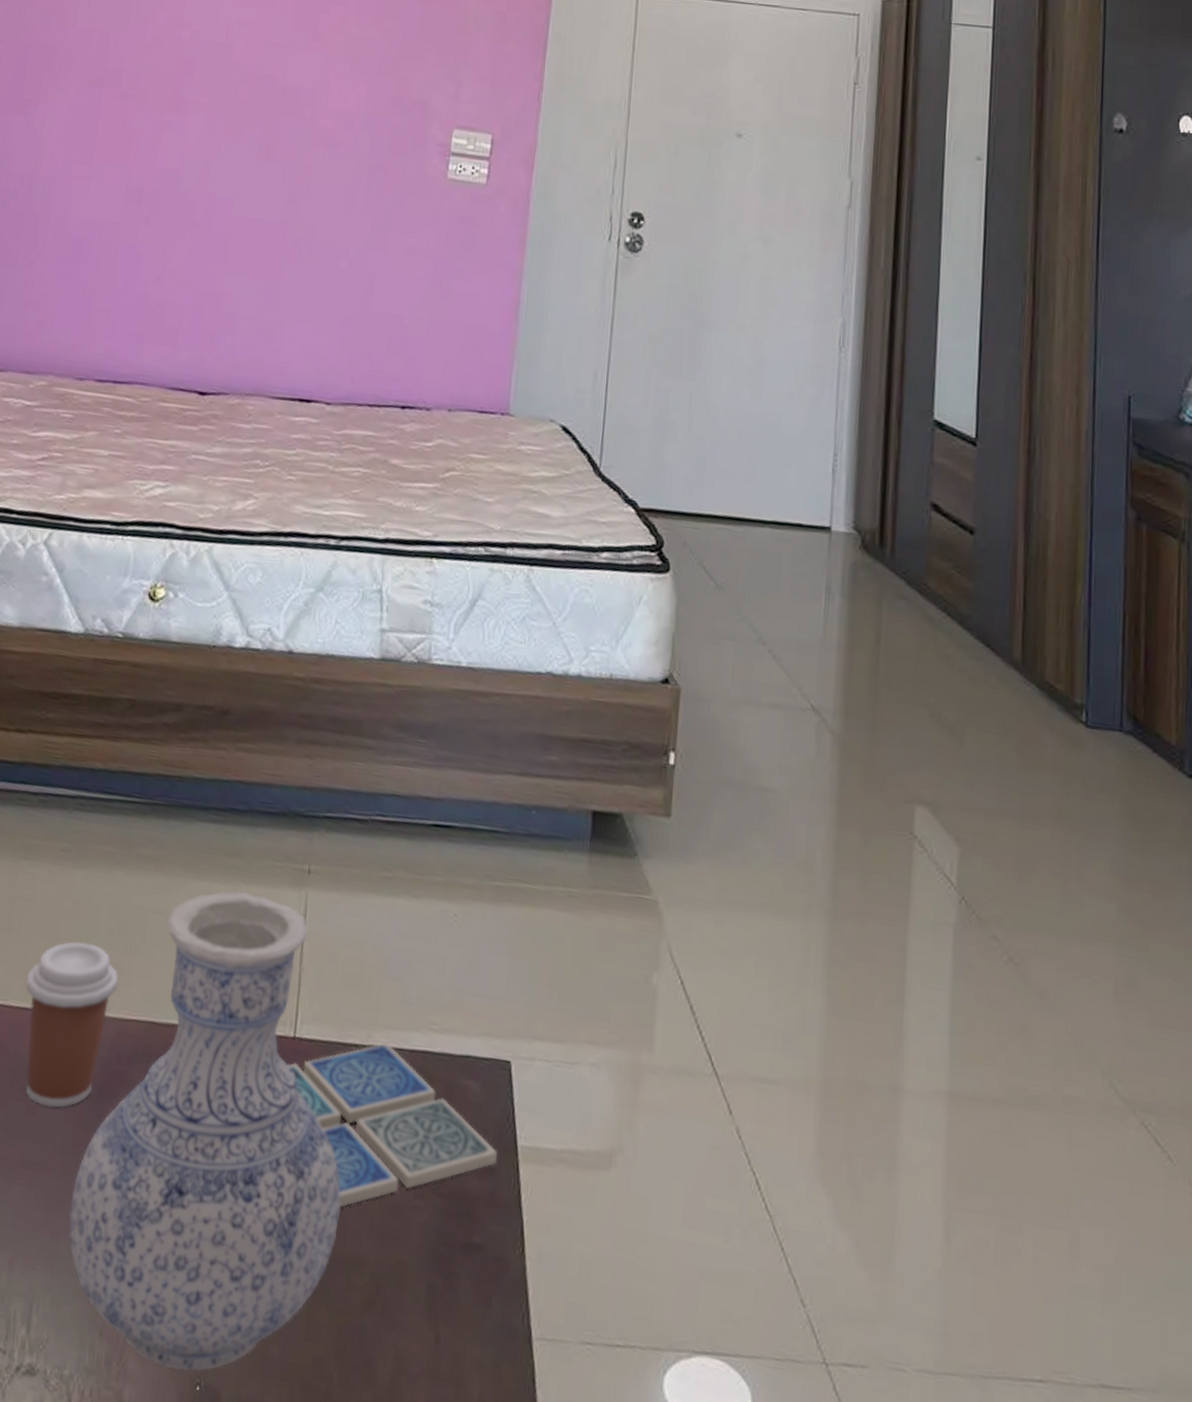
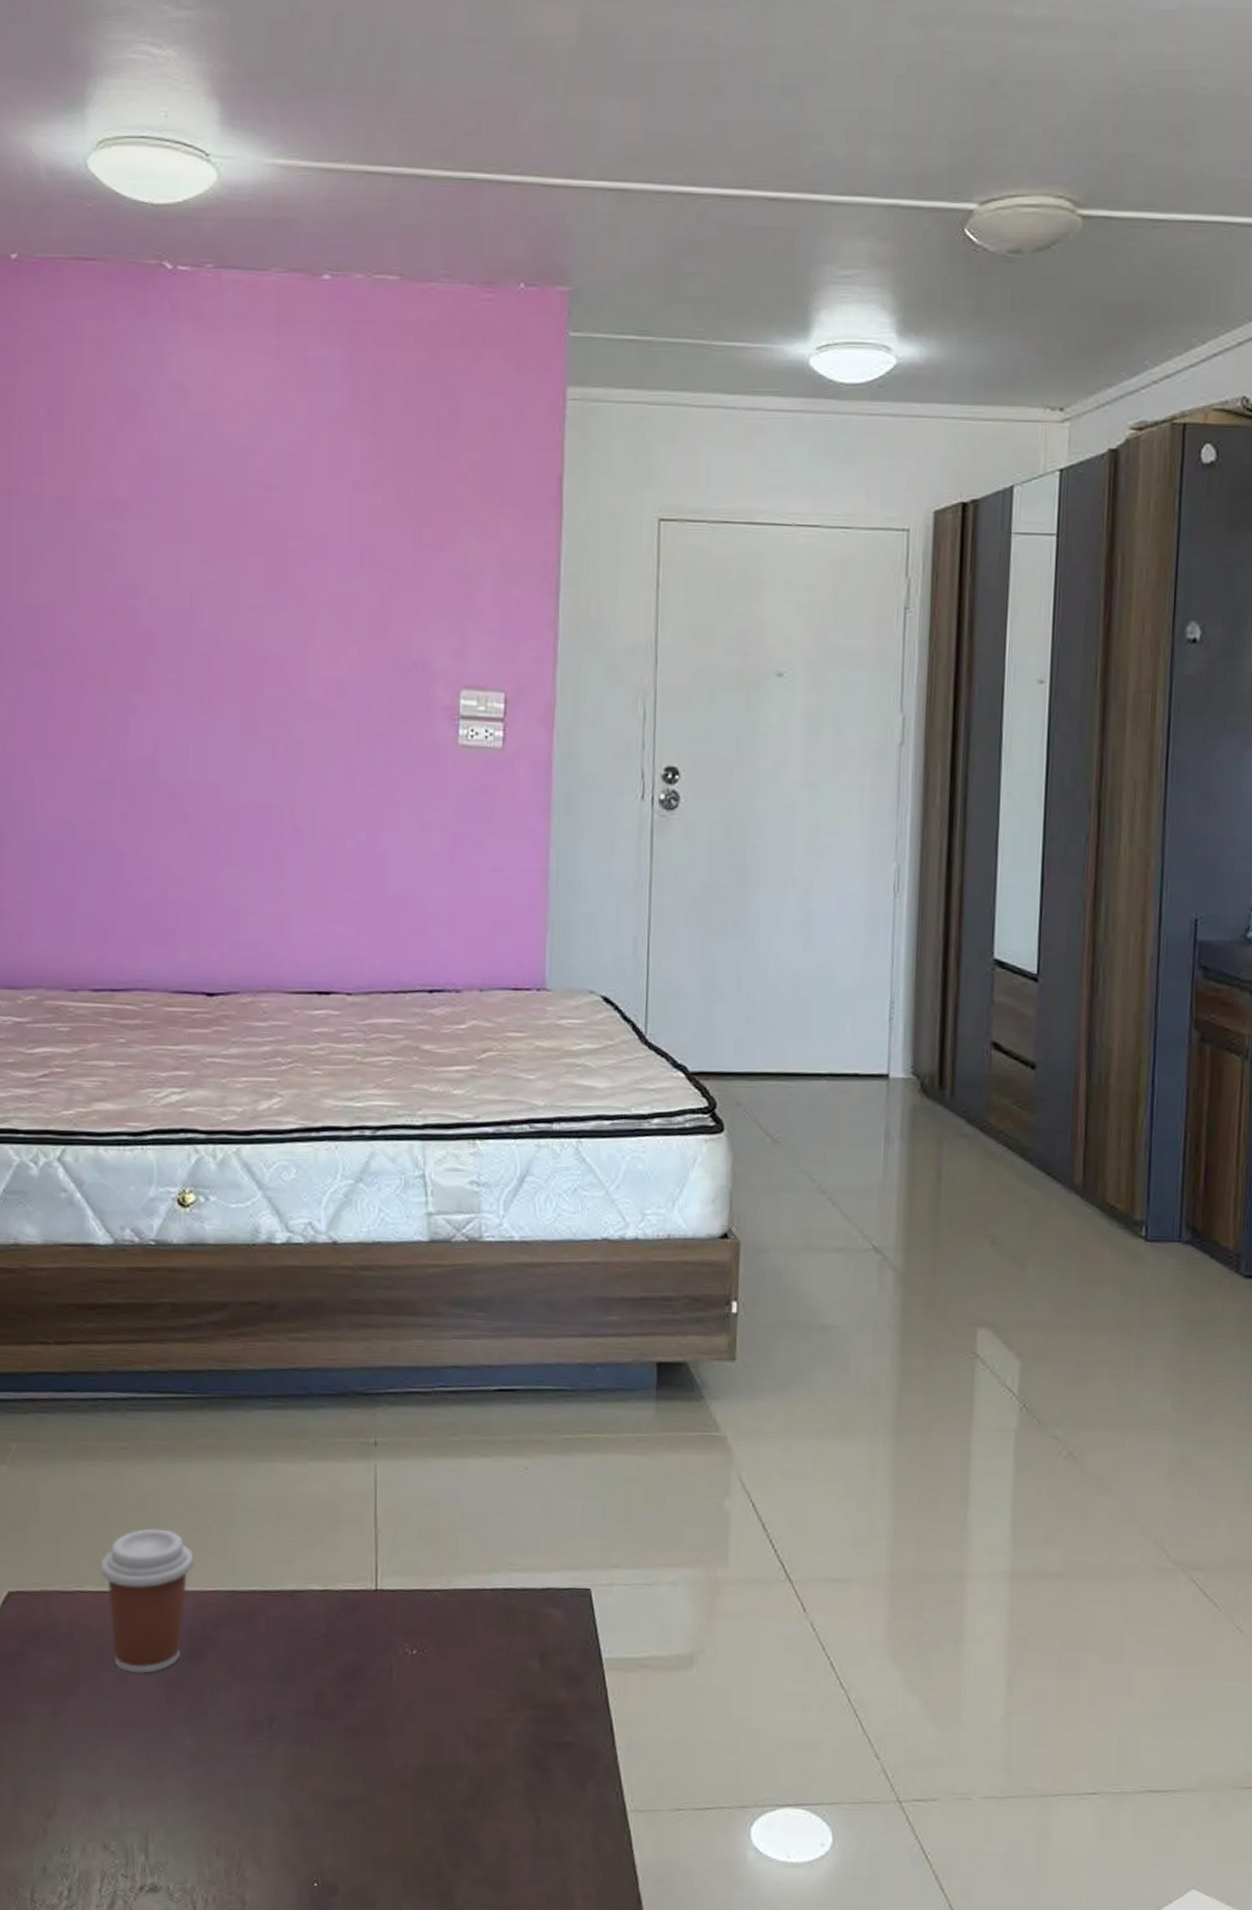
vase: present [68,890,341,1372] -> none [172,1467,437,1873]
drink coaster: present [288,1043,498,1208] -> none [372,1586,584,1727]

